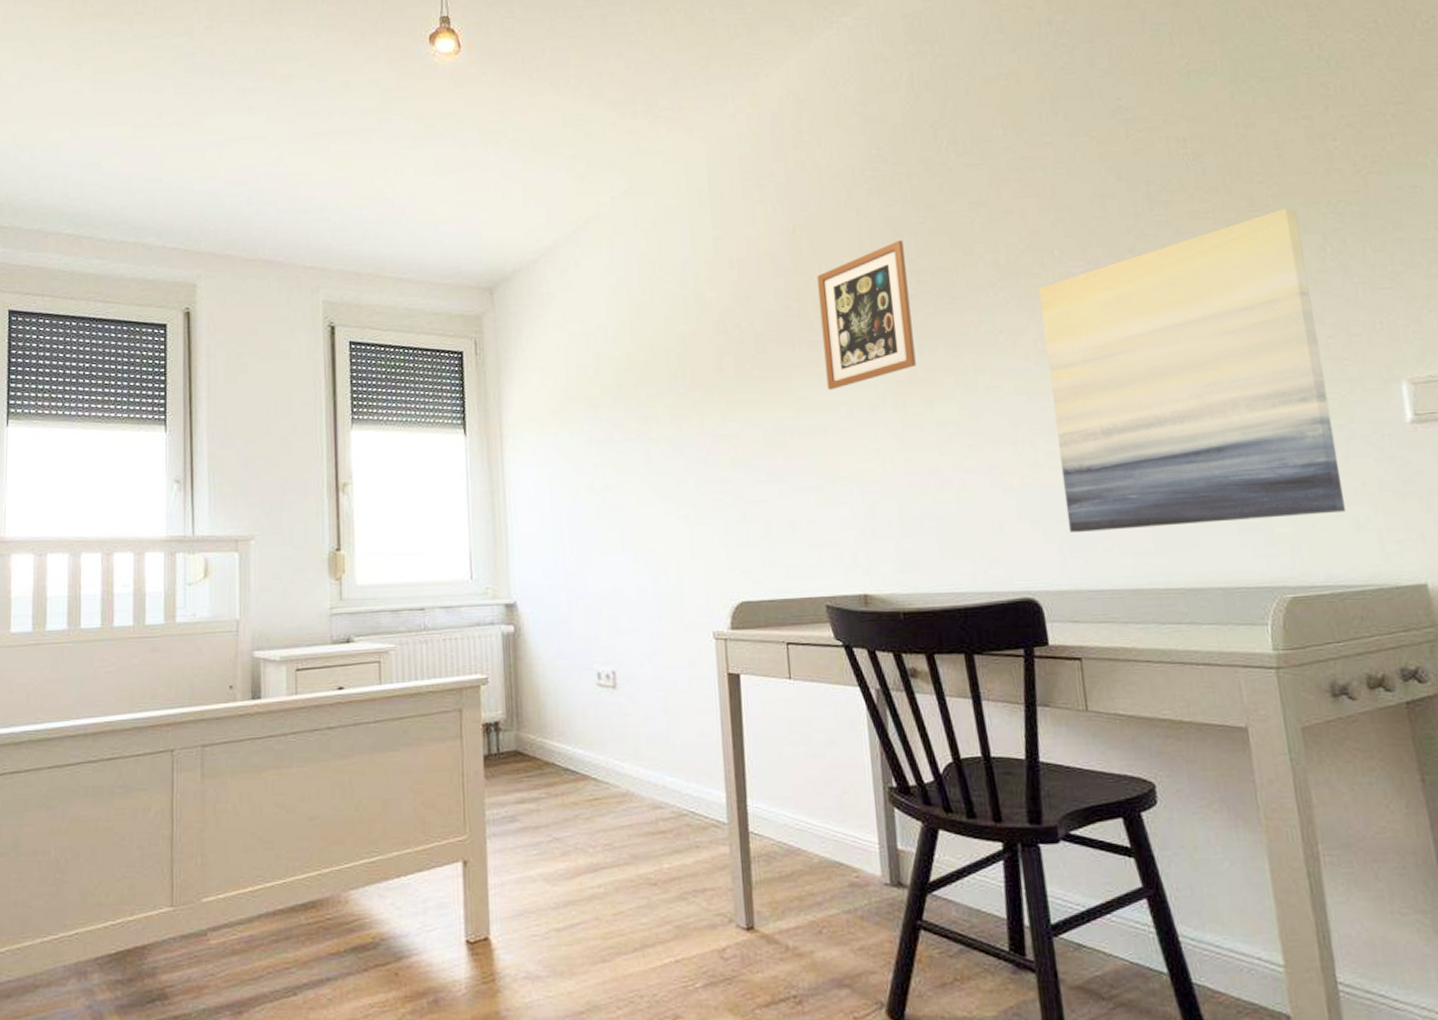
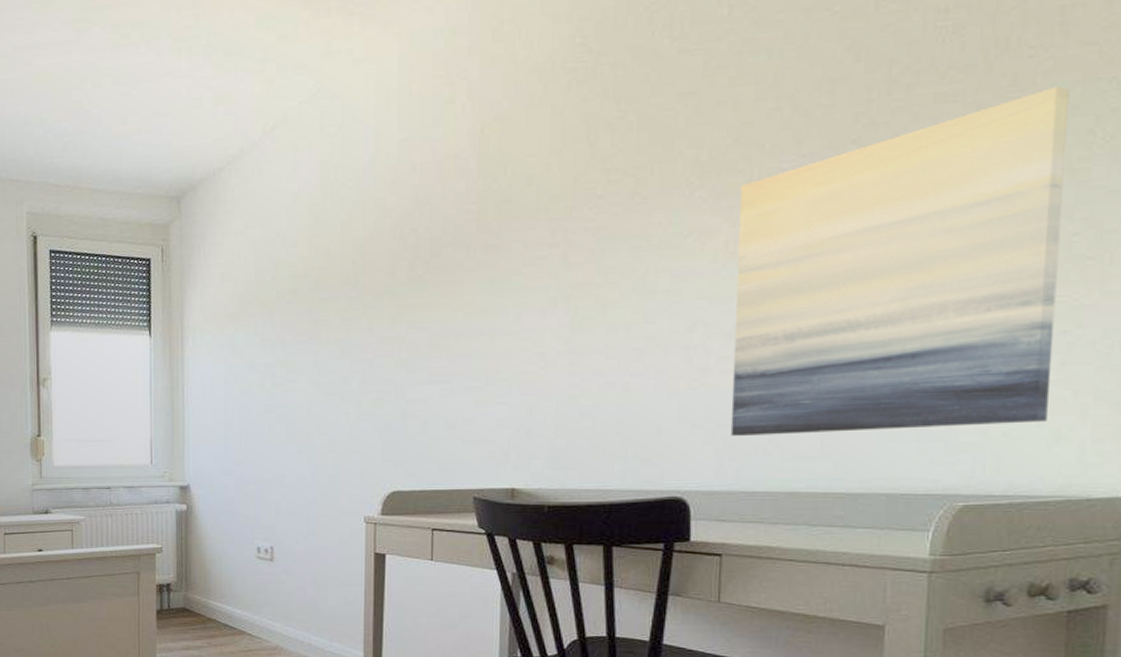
picture frame: present [817,239,916,391] -> none [499,137,597,294]

